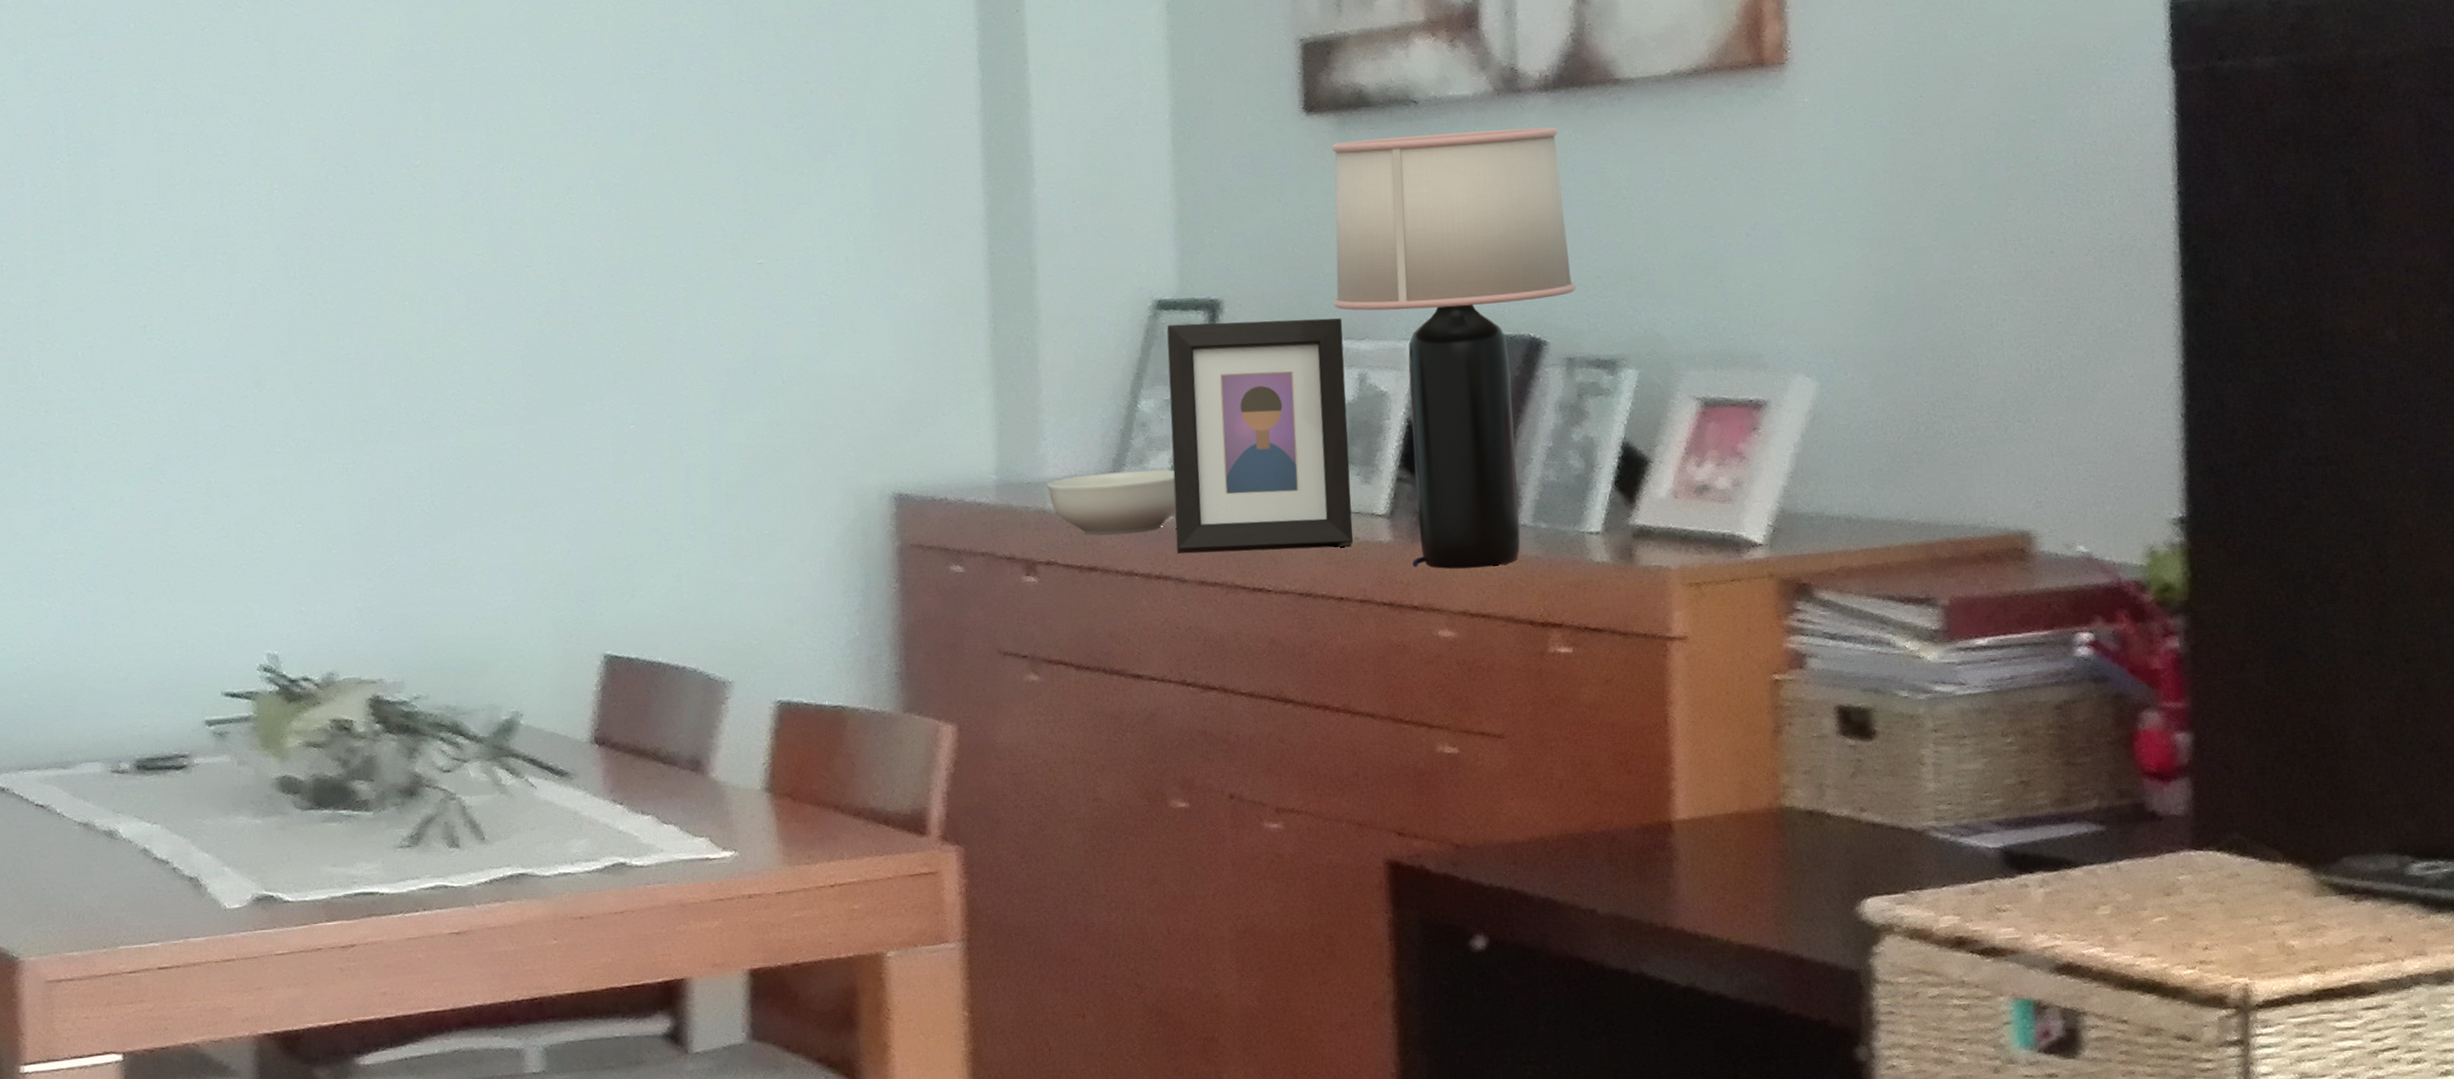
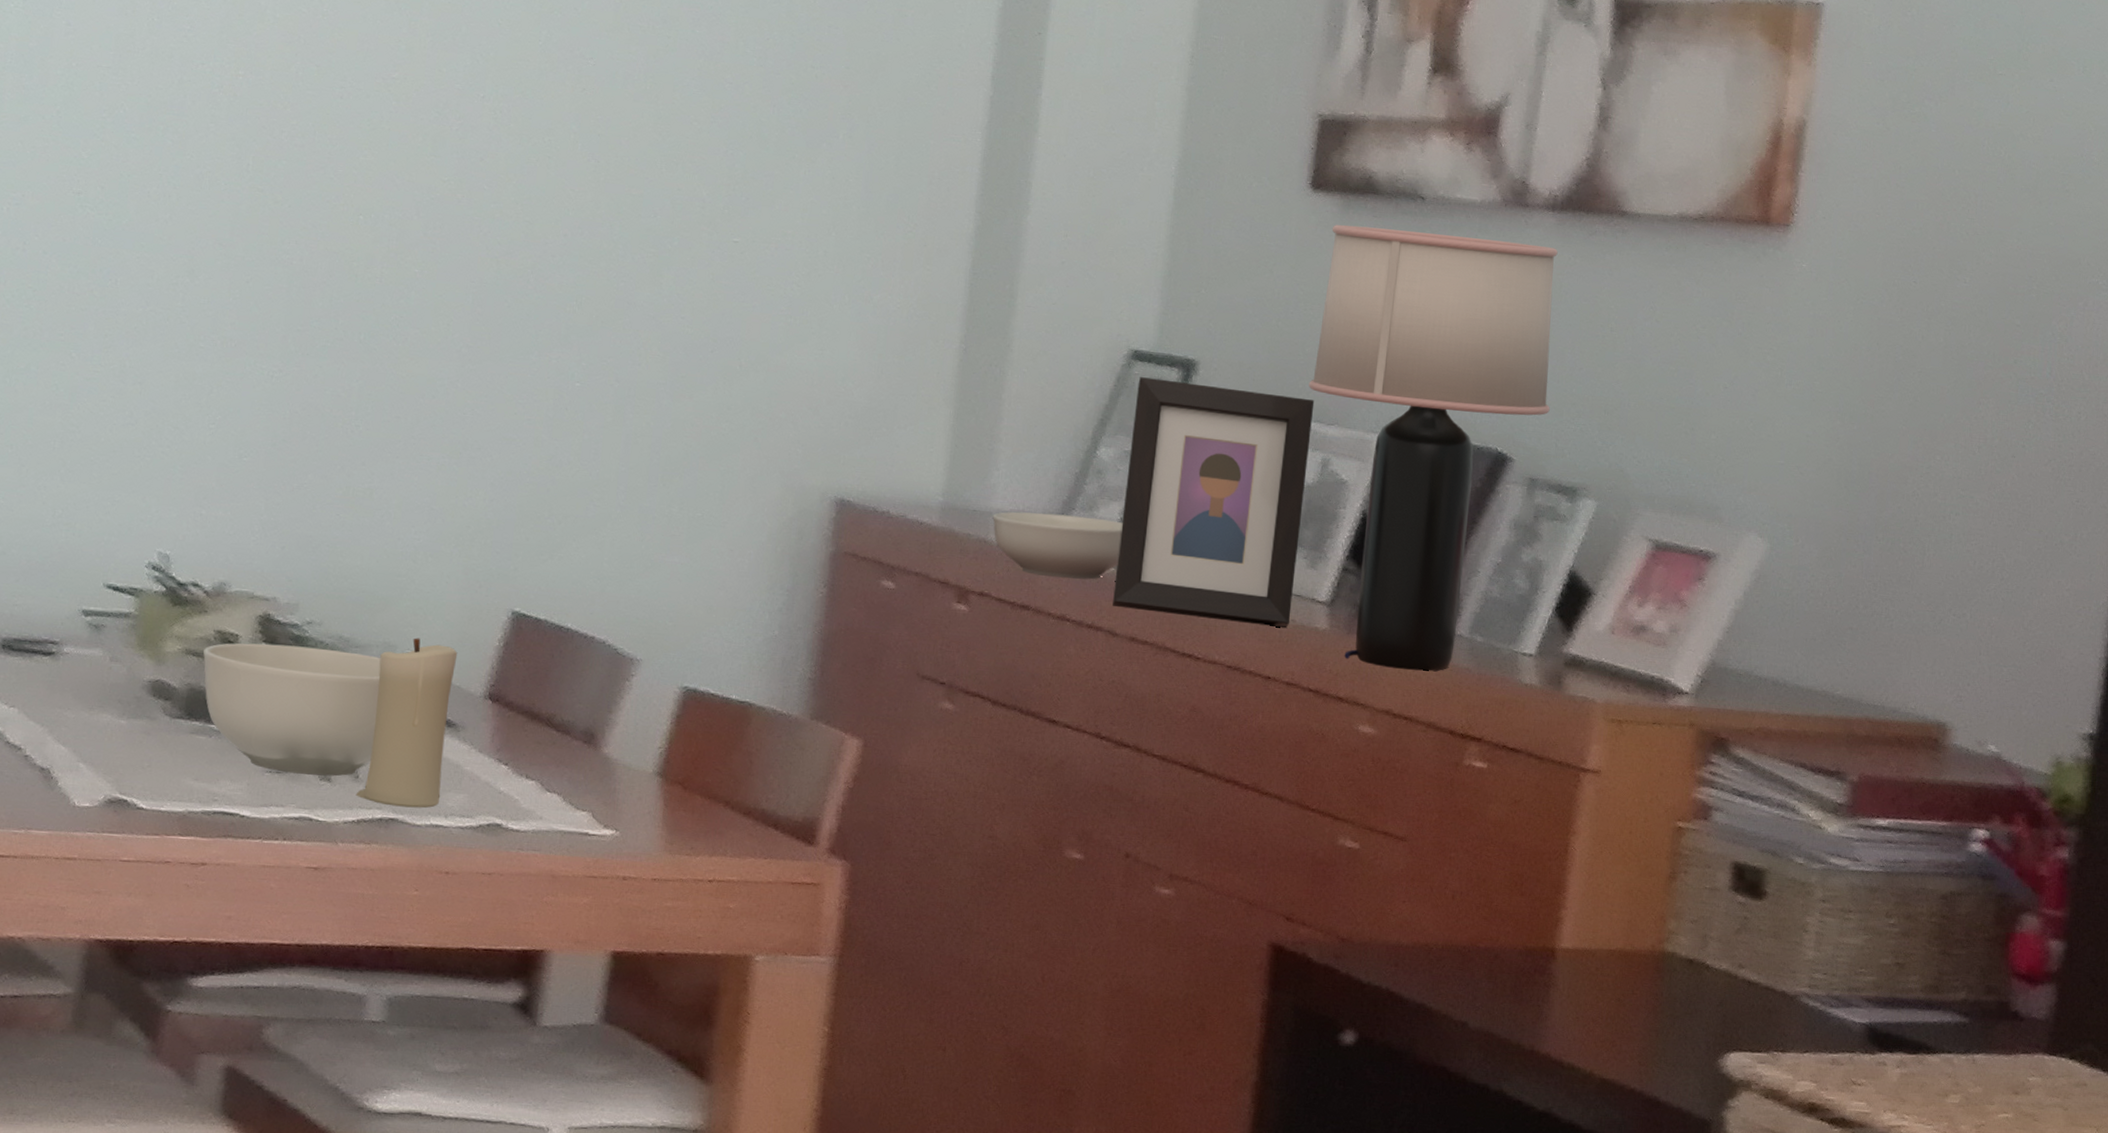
bowl: none [322,719,494,846] -> present [202,643,381,777]
candle: none [484,695,564,862] -> present [355,638,458,809]

